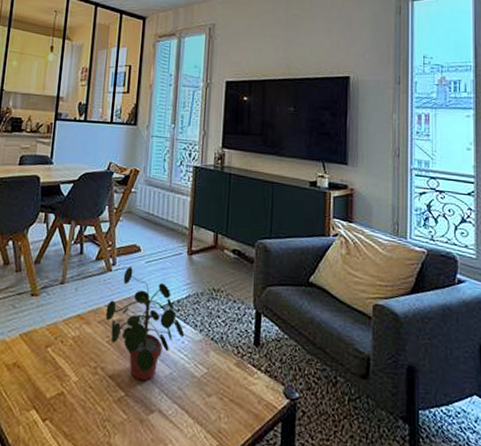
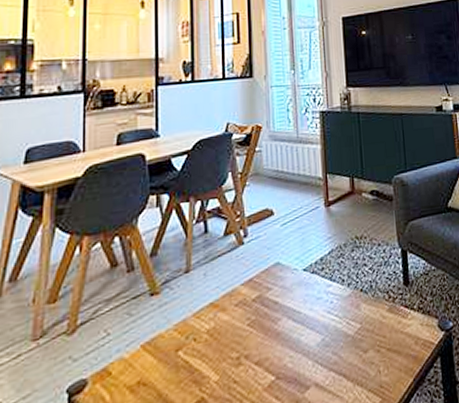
potted plant: present [105,266,185,381] -> none [242,234,333,358]

